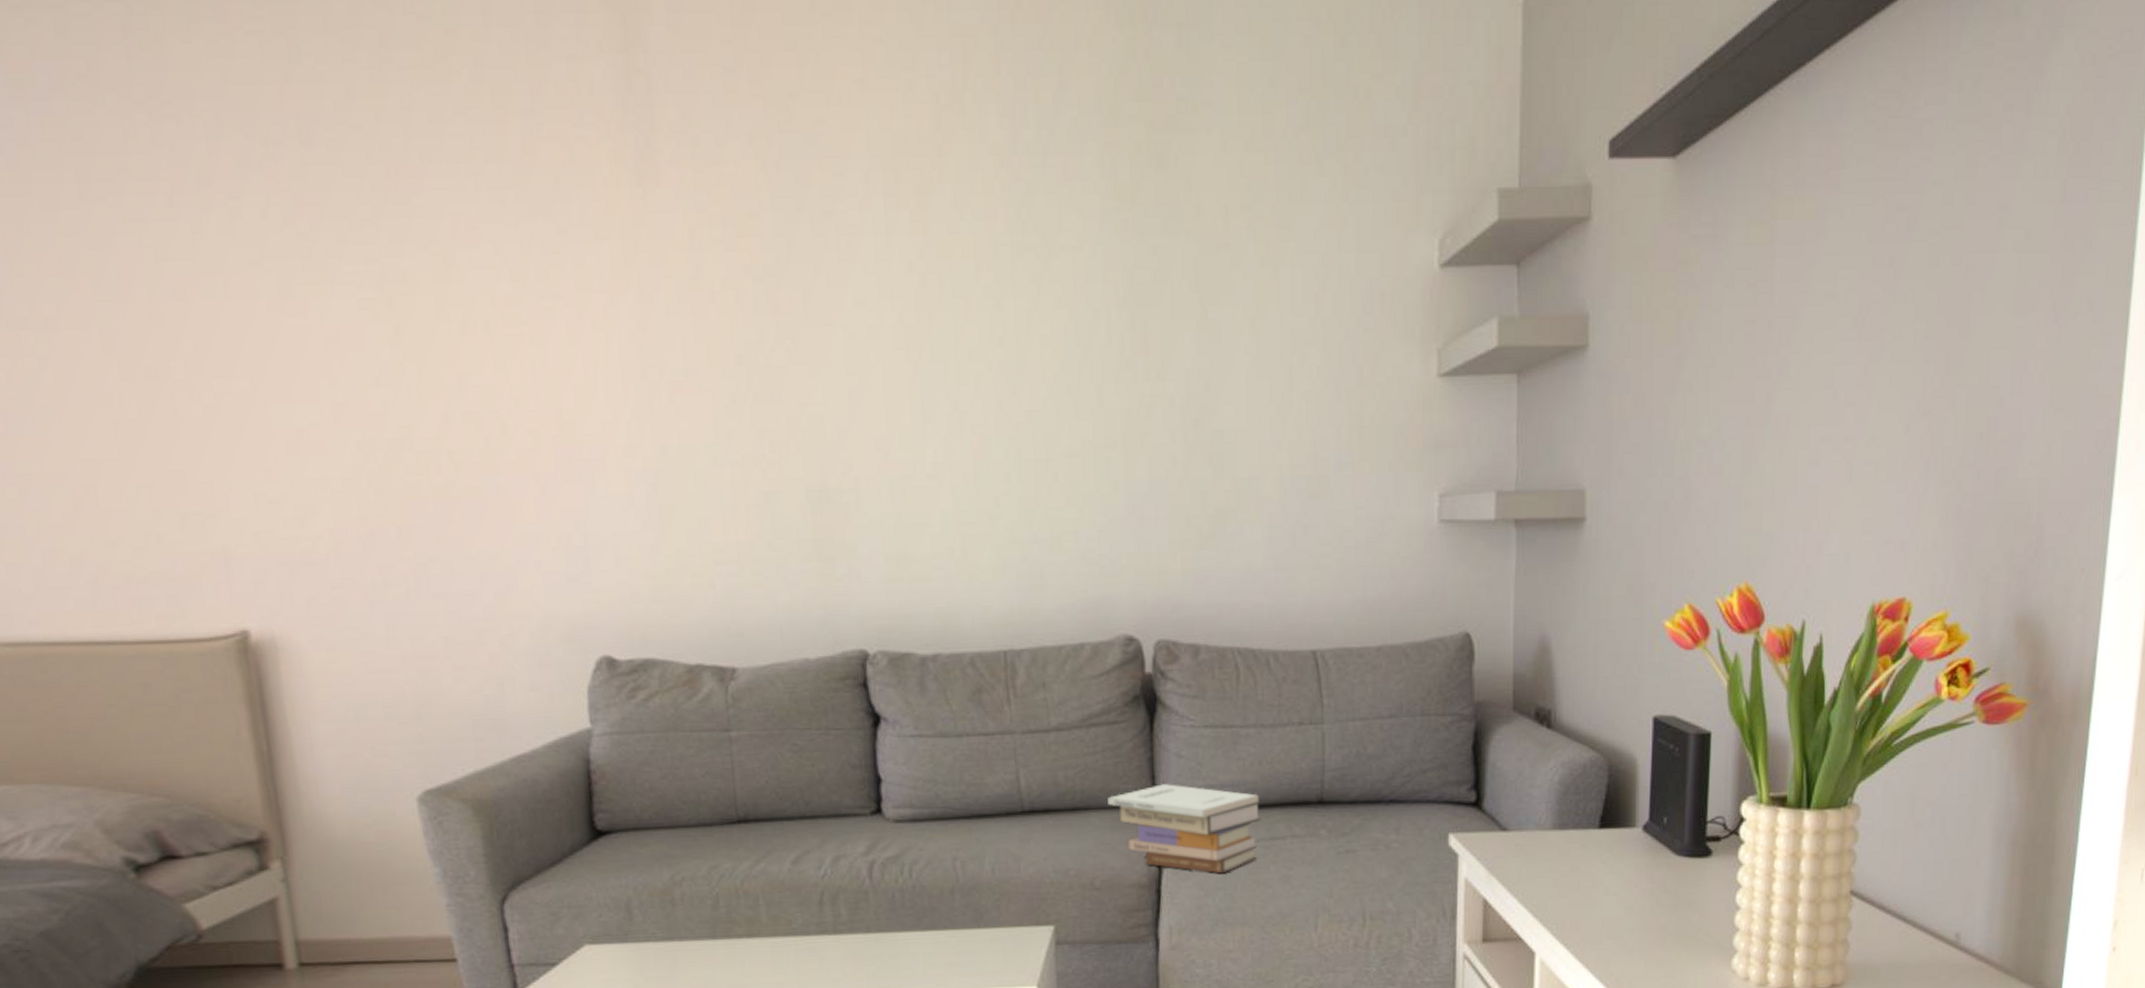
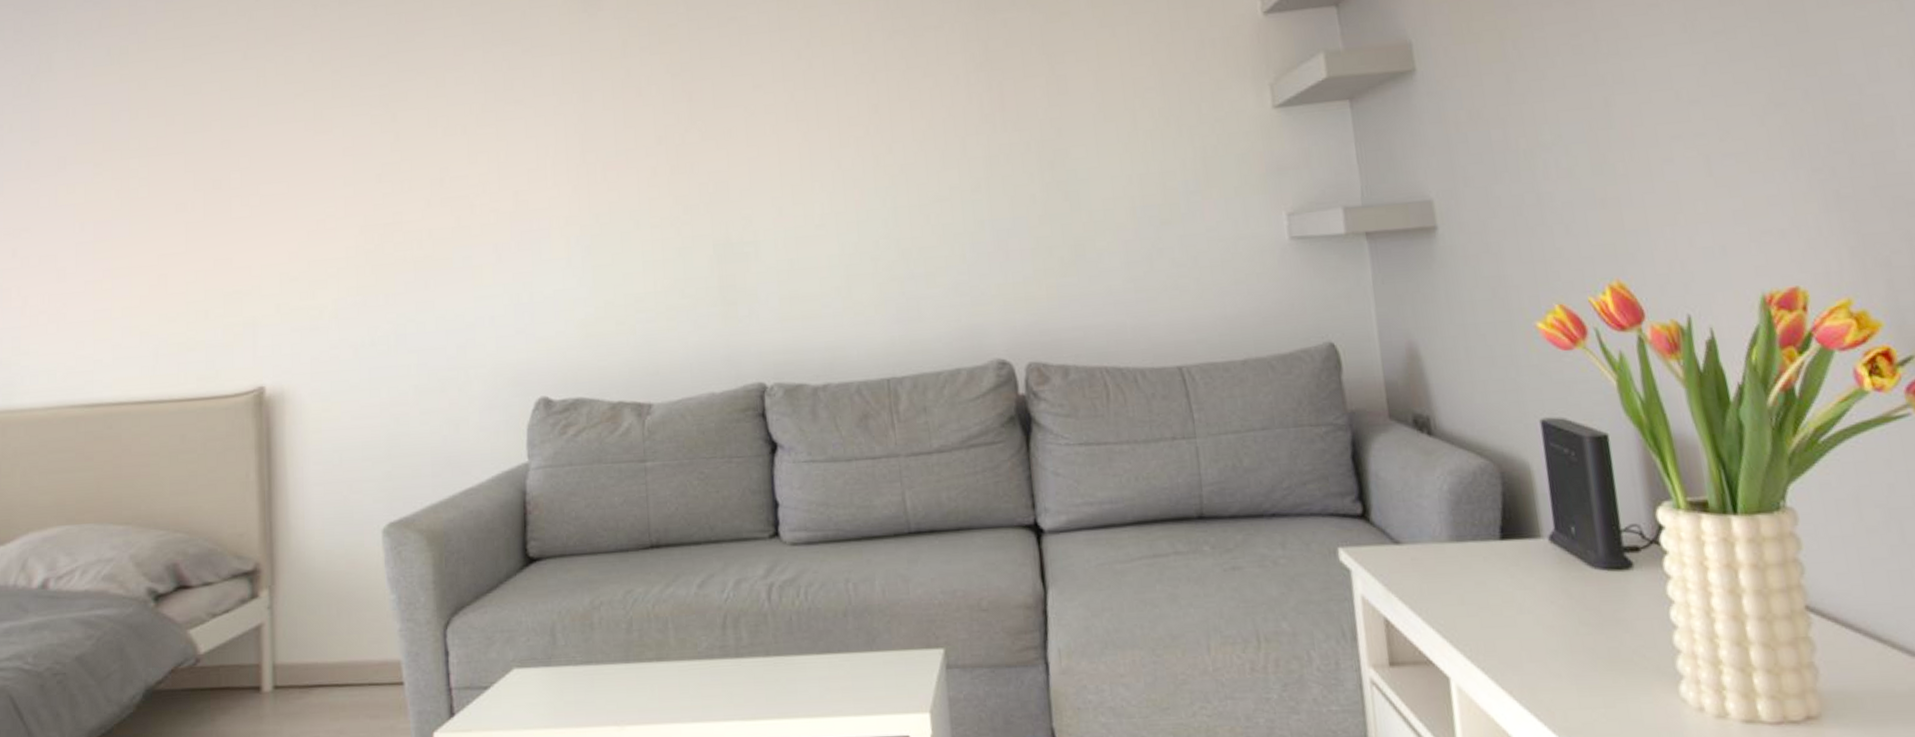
books: present [1108,784,1261,874] -> none [990,502,1142,594]

